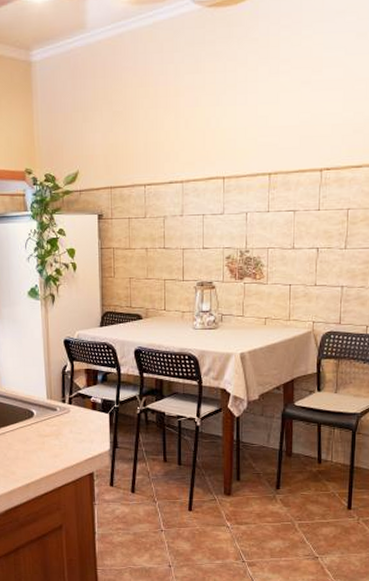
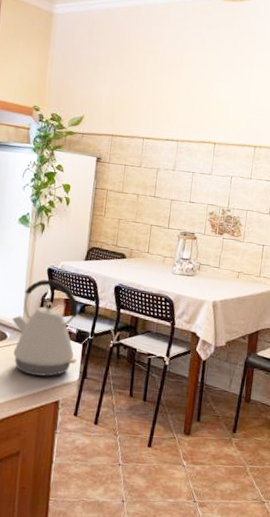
kettle: none [35,351,106,450] -> present [11,279,79,377]

